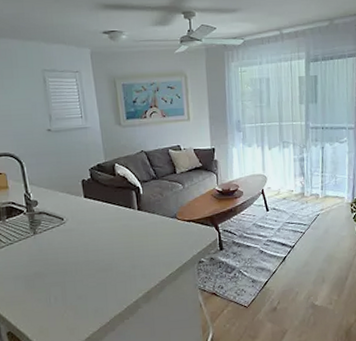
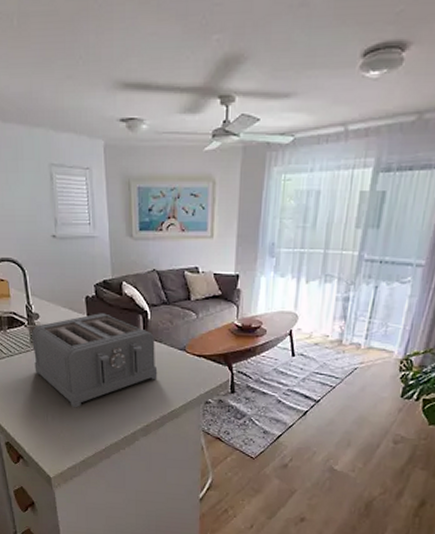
toaster: none [31,193,154,286] -> present [32,313,158,408]

